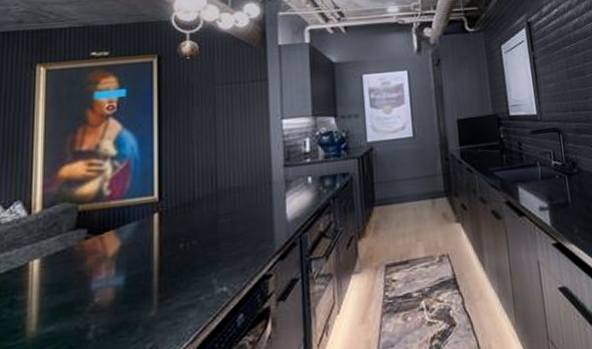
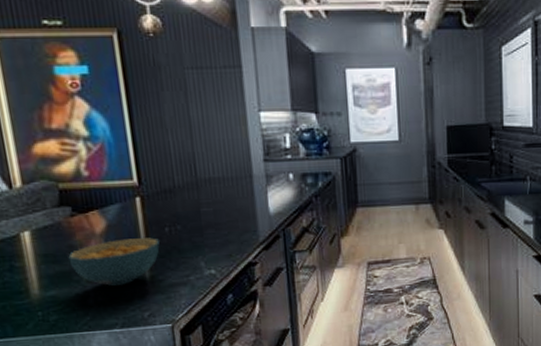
cereal bowl: none [75,256,172,316] -> present [68,238,160,287]

